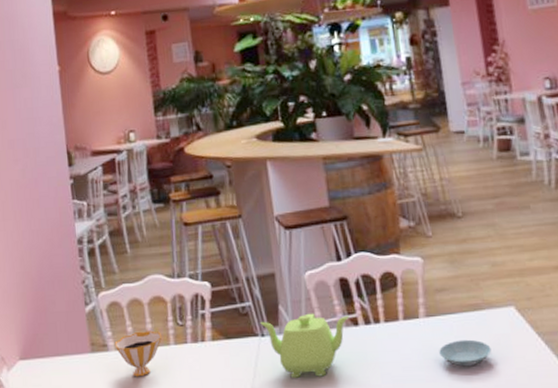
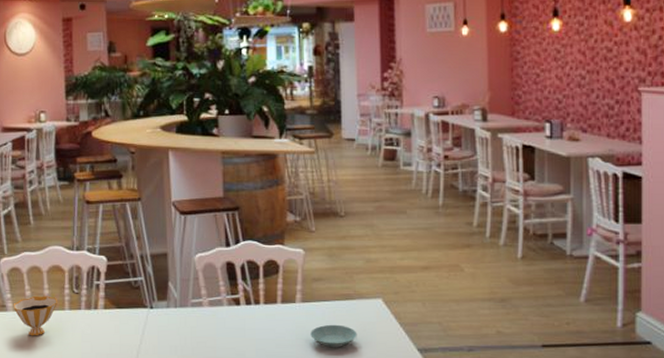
teapot: present [260,313,350,378] -> none [150,291,233,348]

